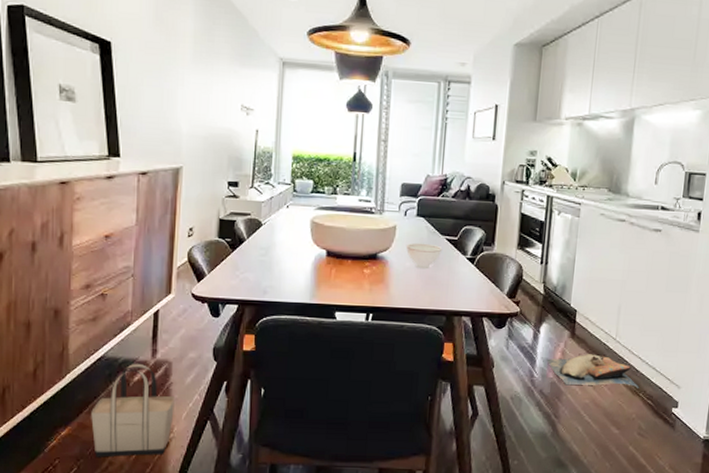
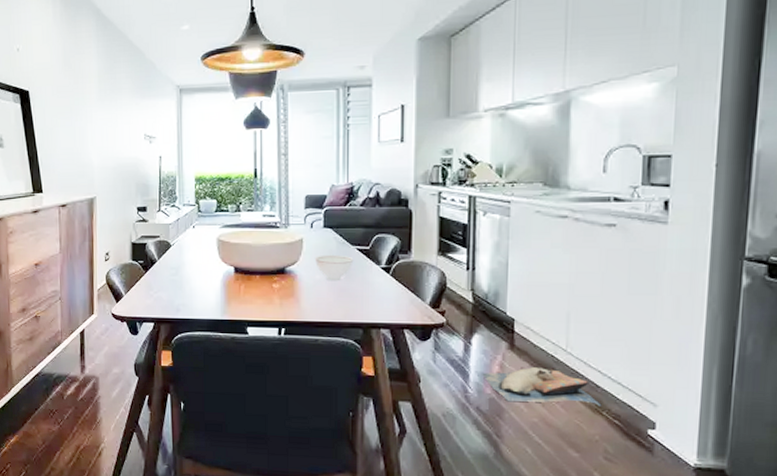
shopping bag: present [91,363,175,457] -> none [33,378,104,464]

